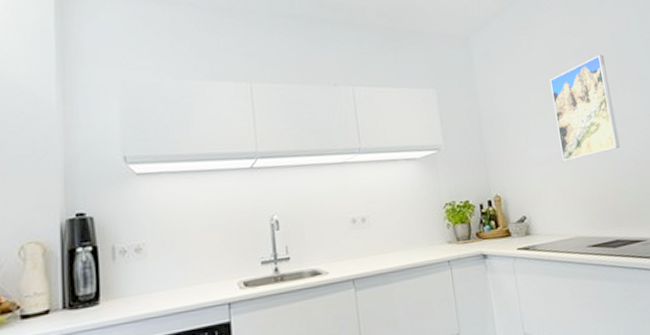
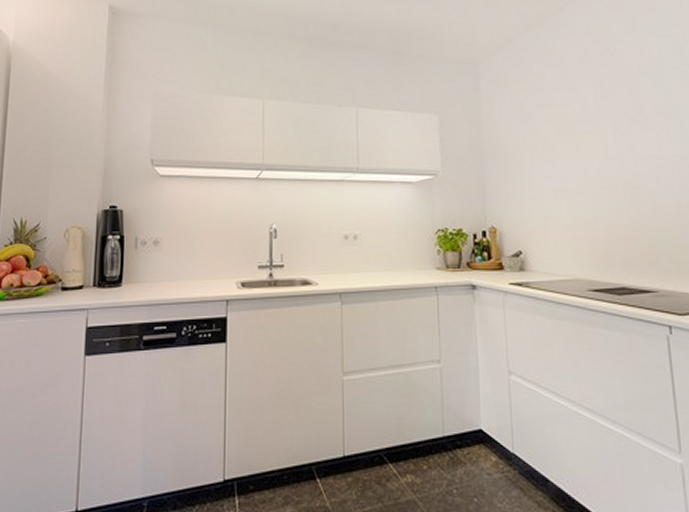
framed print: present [550,54,620,162] -> none [562,86,637,198]

